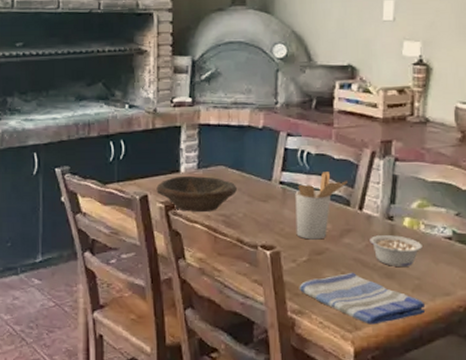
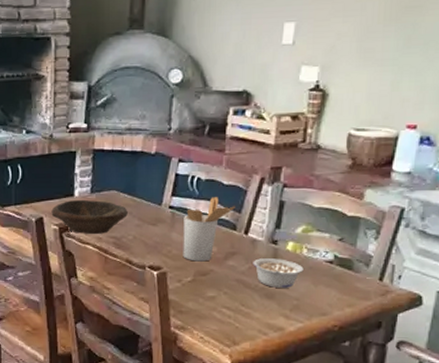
dish towel: present [299,272,426,325] -> none [183,292,302,341]

